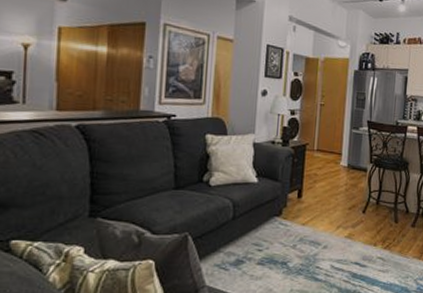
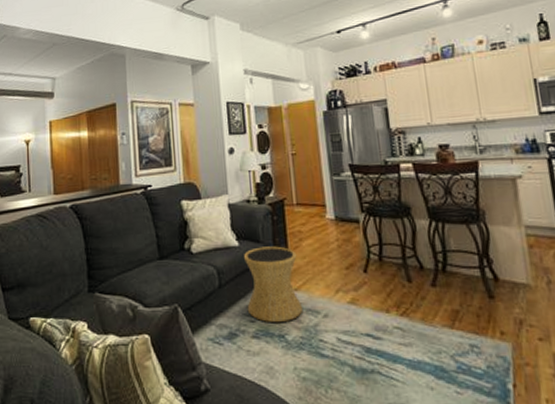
side table: none [256,185,310,252] -> present [244,246,304,323]

